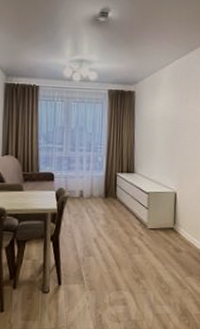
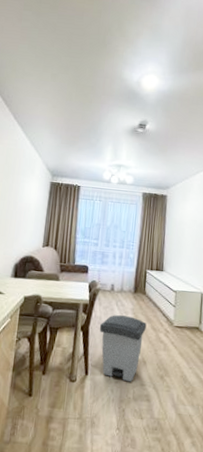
trash can: none [70,222,119,288] -> present [99,315,147,382]

